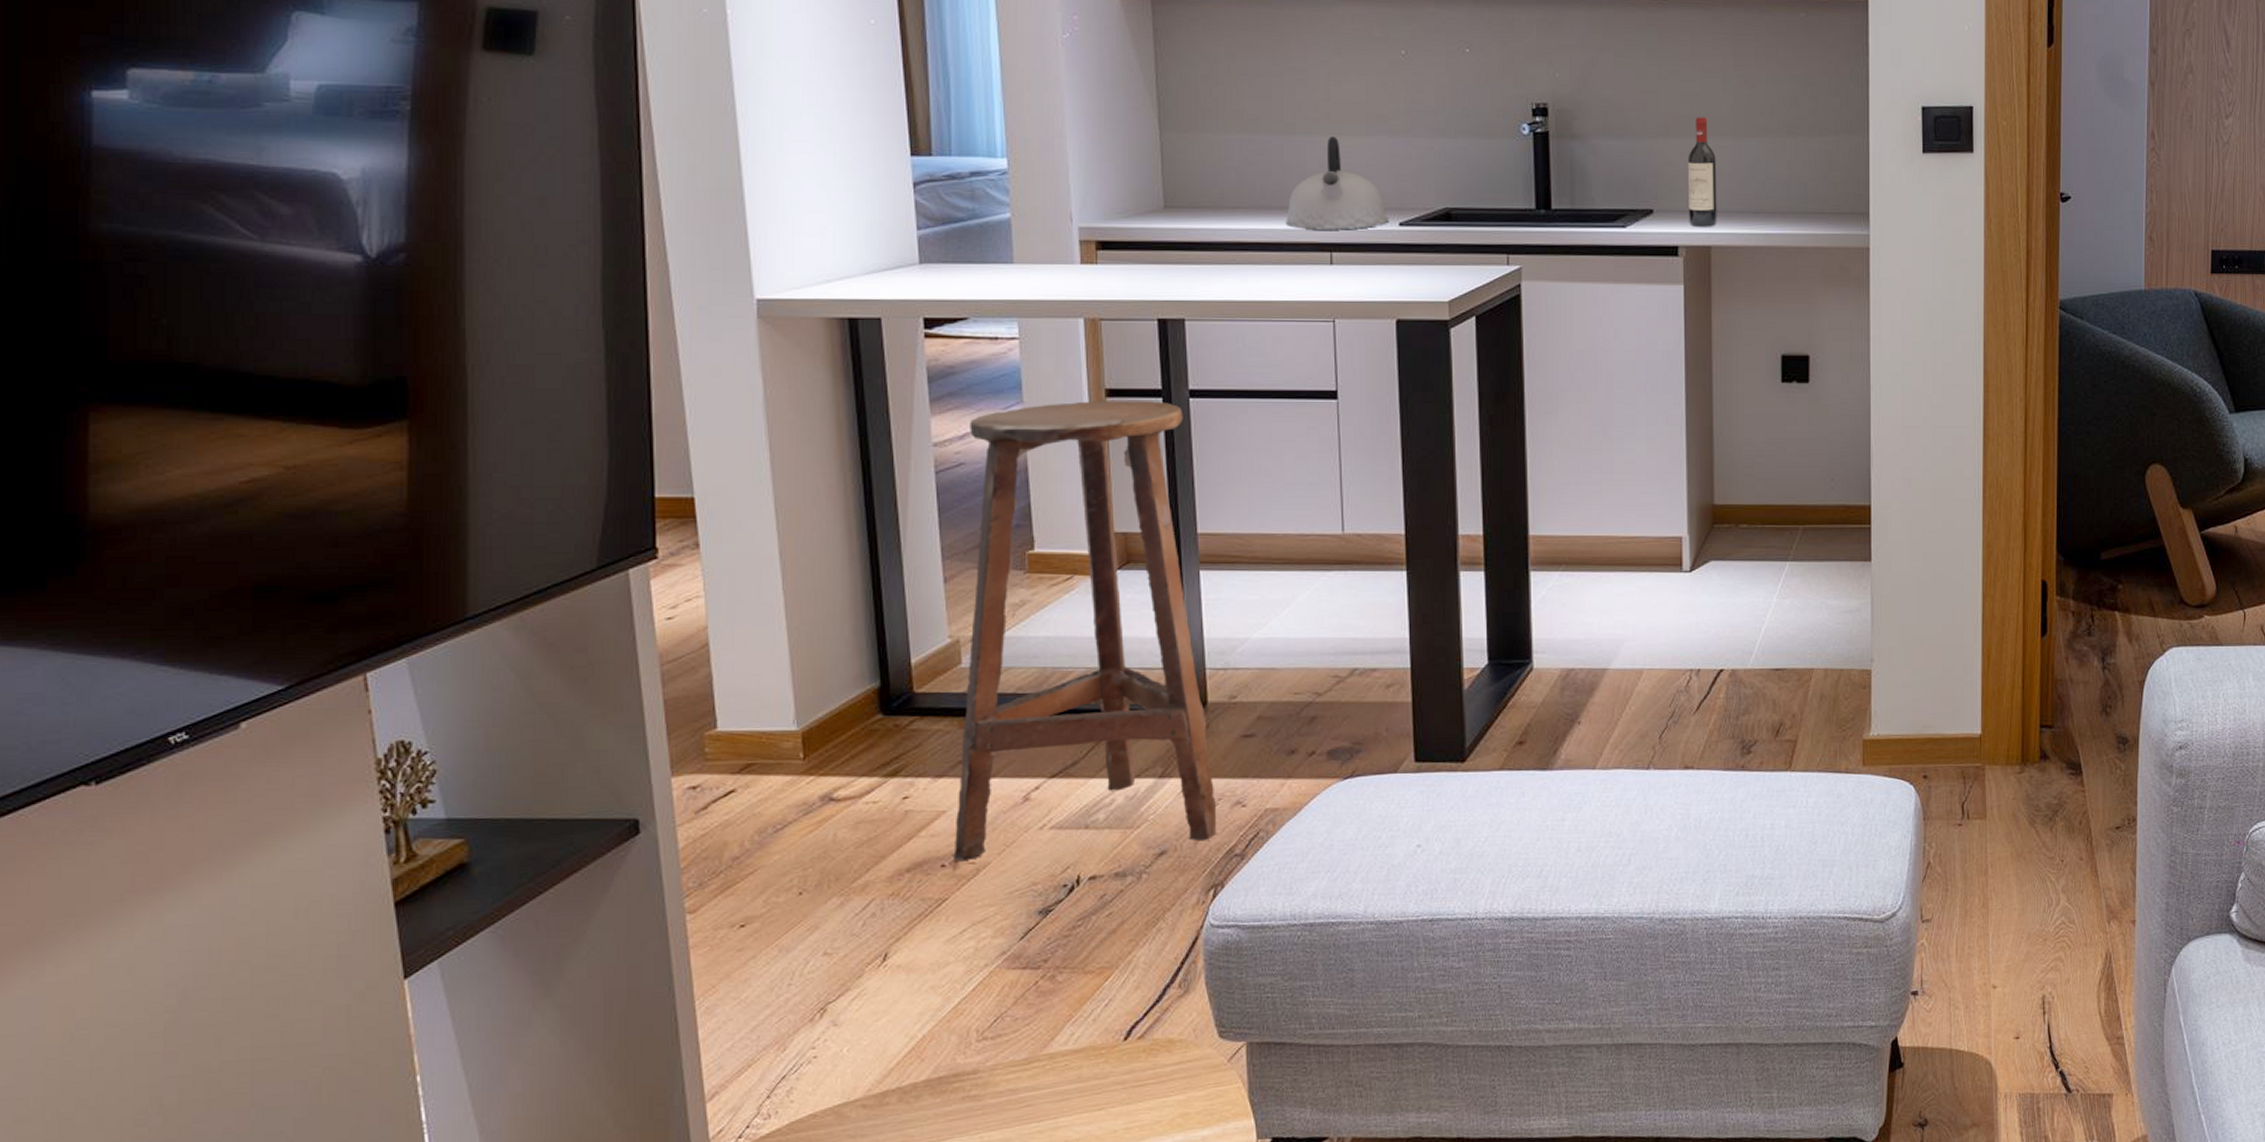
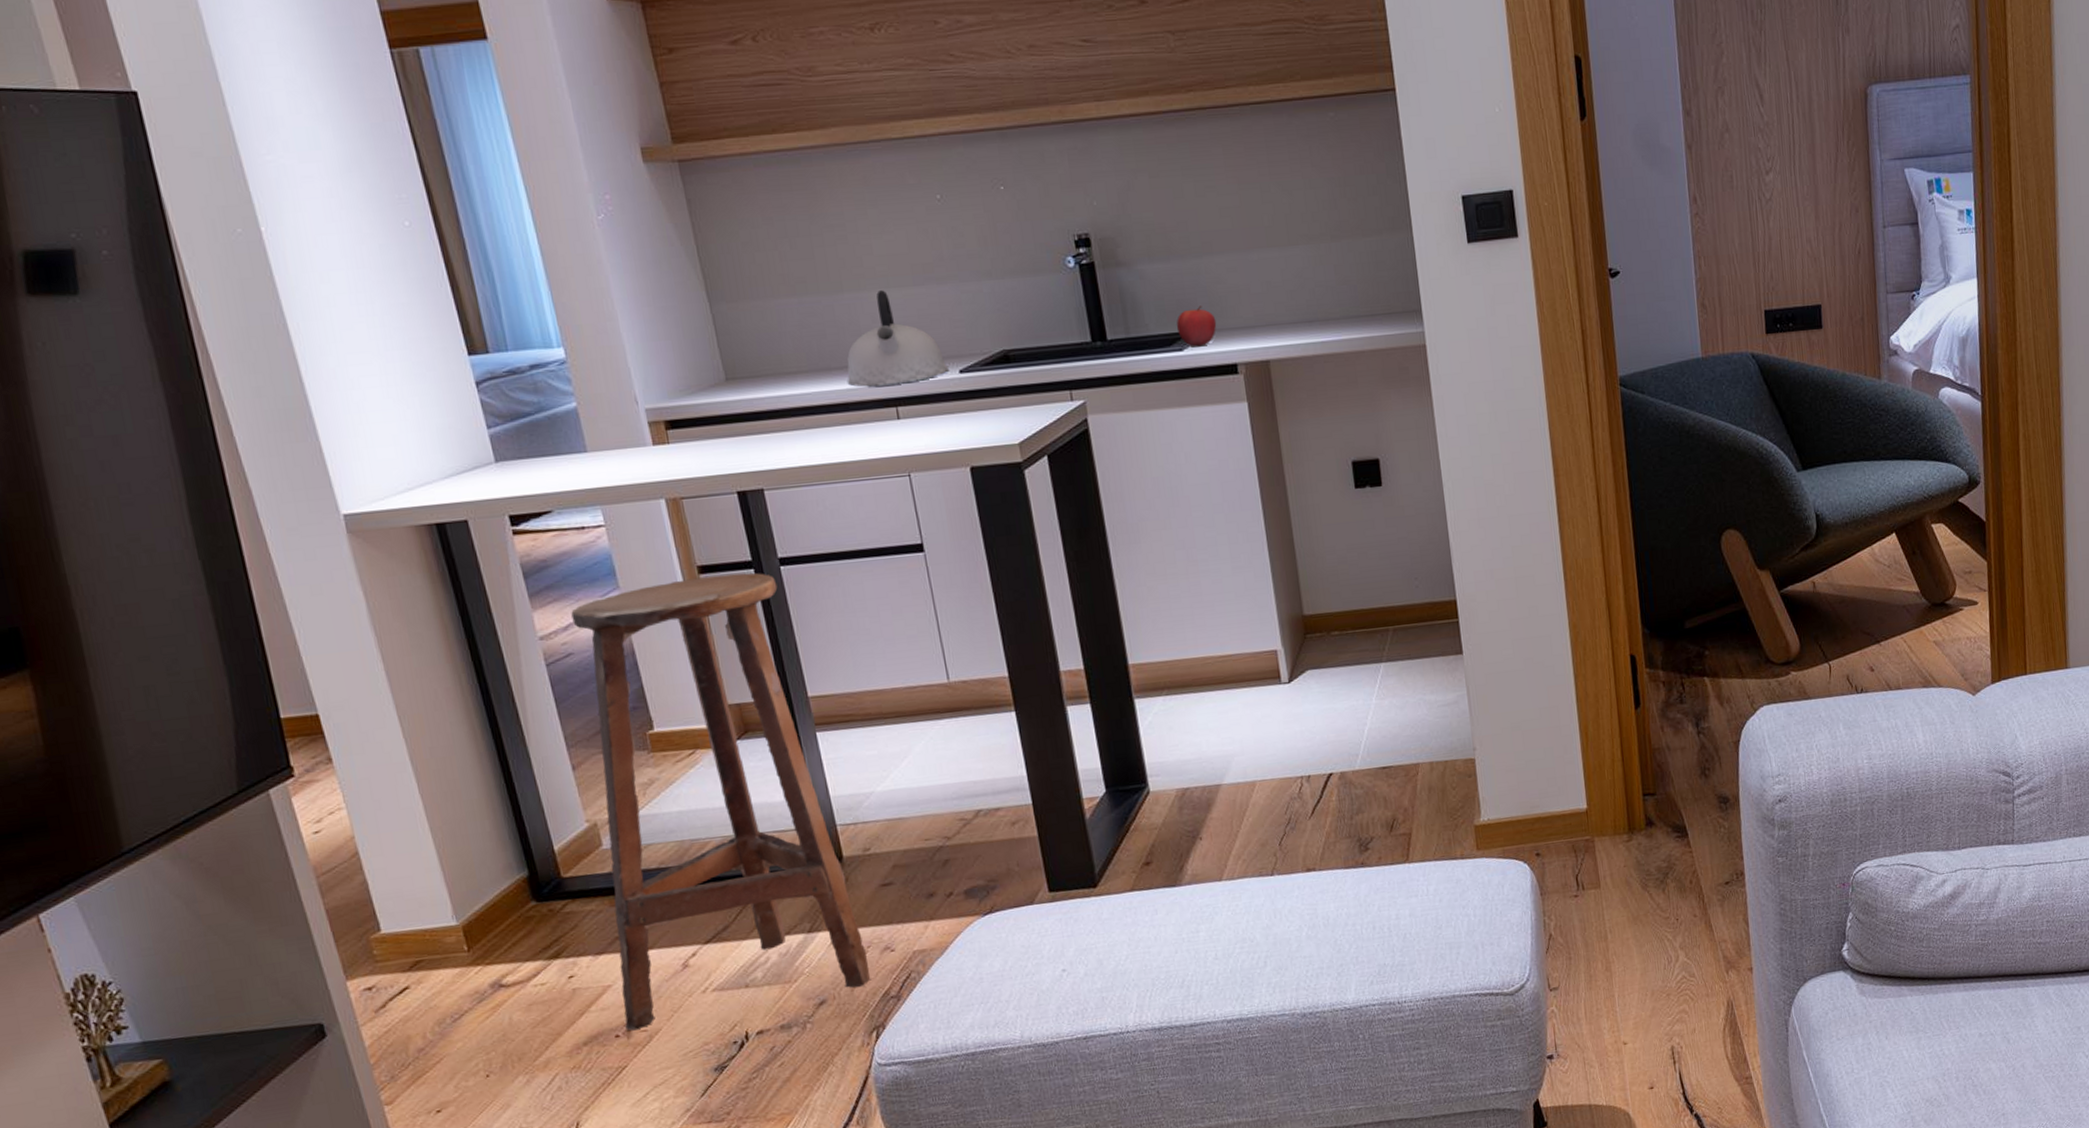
fruit: none [1622,185,1663,226] -> present [1176,305,1217,347]
wine bottle: present [1687,117,1717,228] -> none [1235,230,1273,344]

